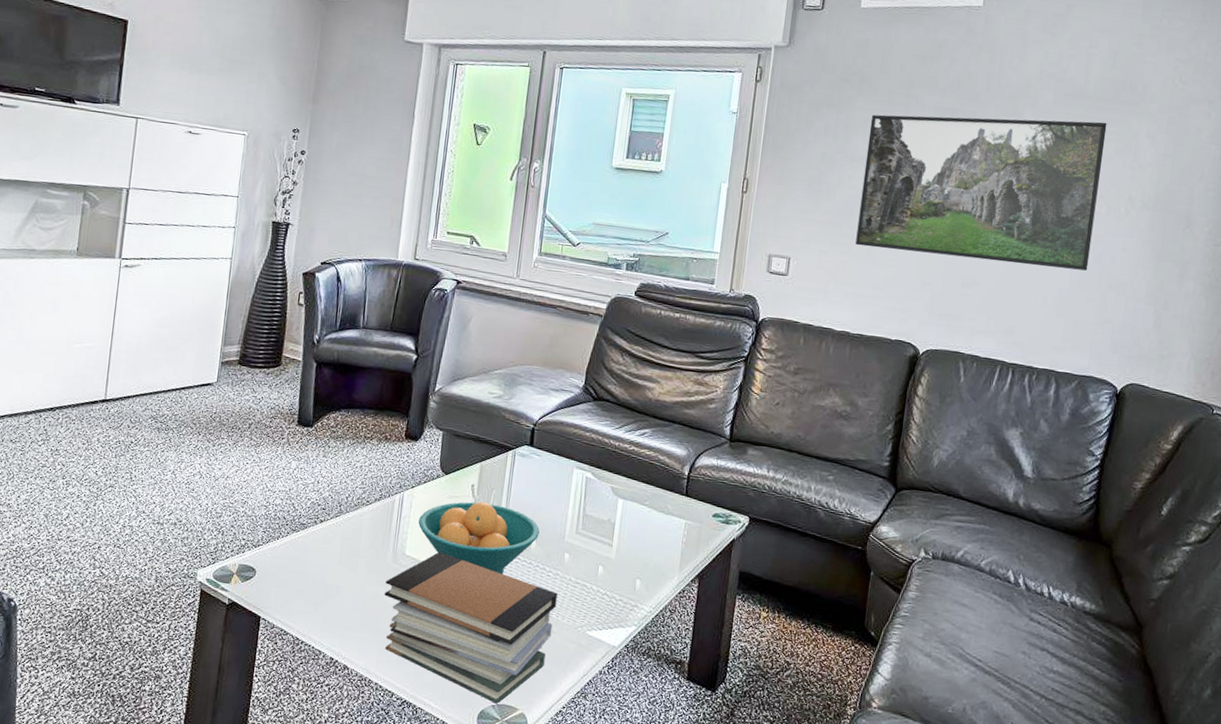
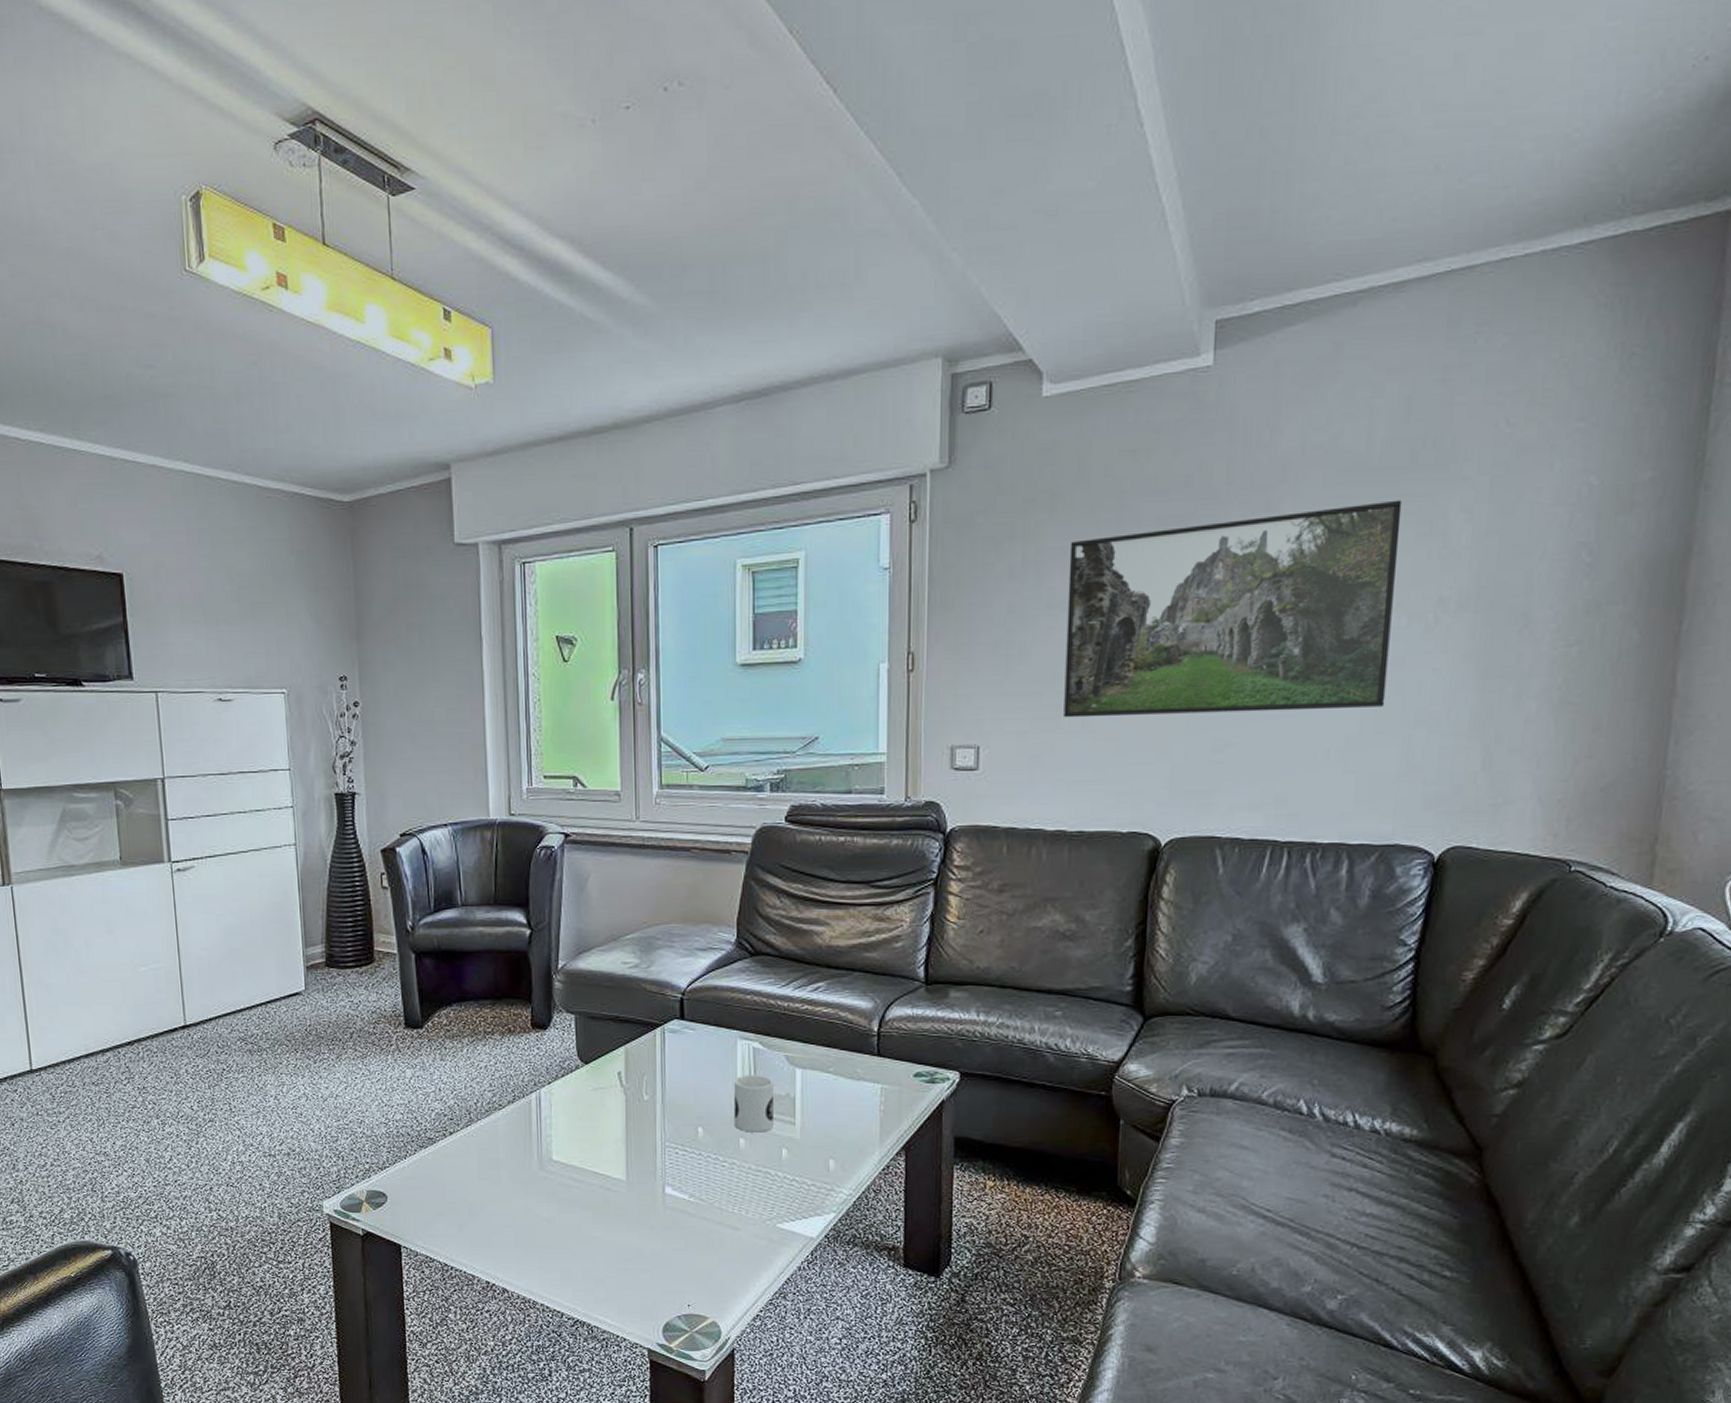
book stack: present [384,552,558,704] -> none [535,1153,737,1314]
fruit bowl: present [418,501,540,575] -> none [562,1090,706,1171]
mug: none [562,499,599,550] -> present [733,1075,773,1133]

